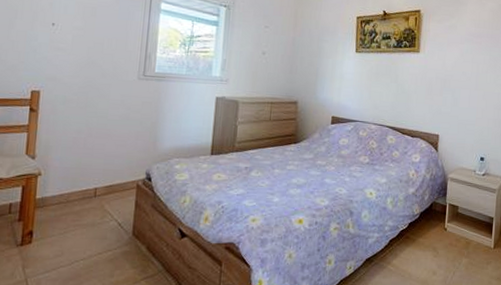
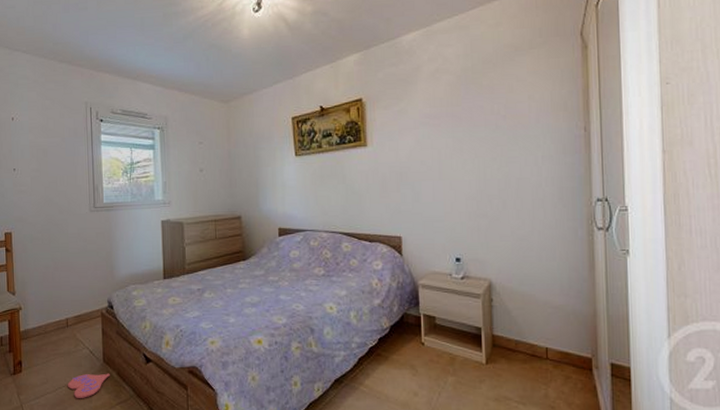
slippers: none [86,247,138,274] -> present [67,373,110,399]

